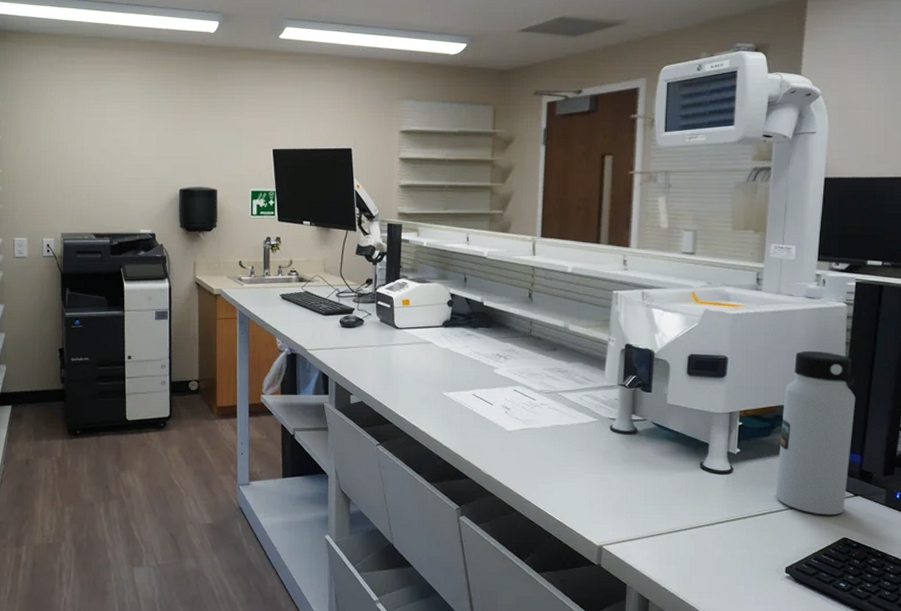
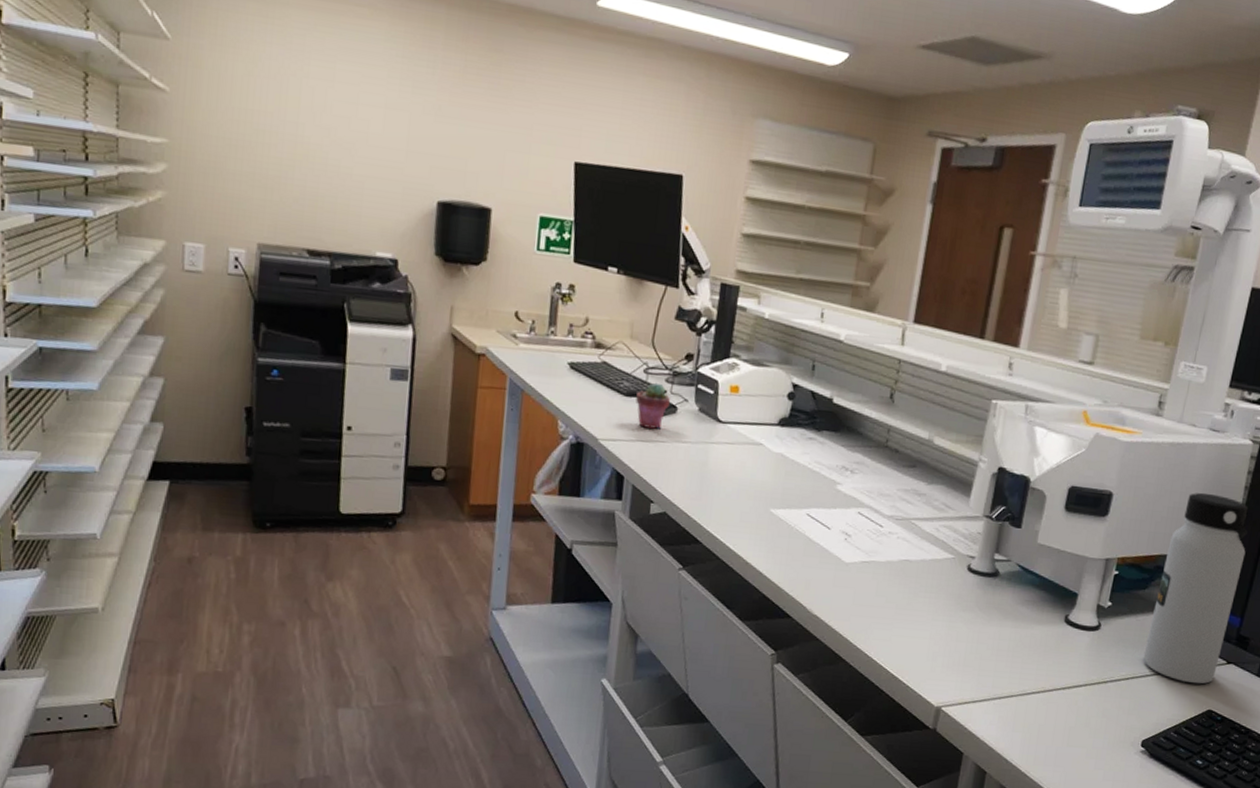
potted succulent: none [332,303,359,338] -> present [636,382,671,429]

